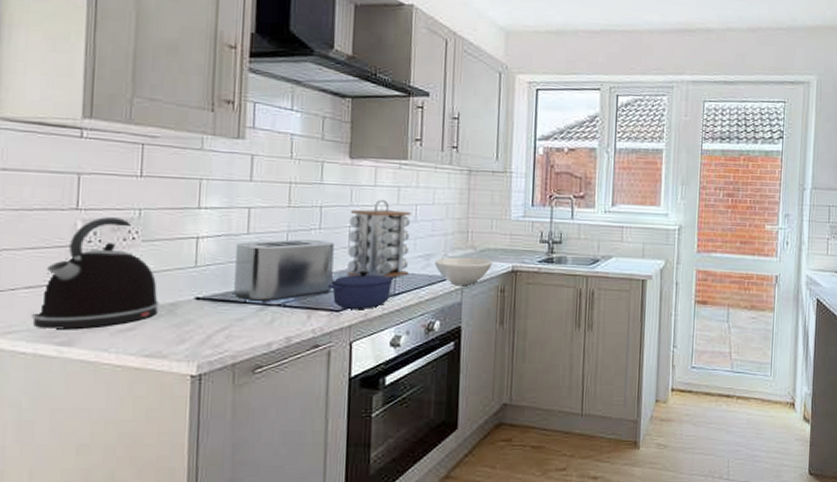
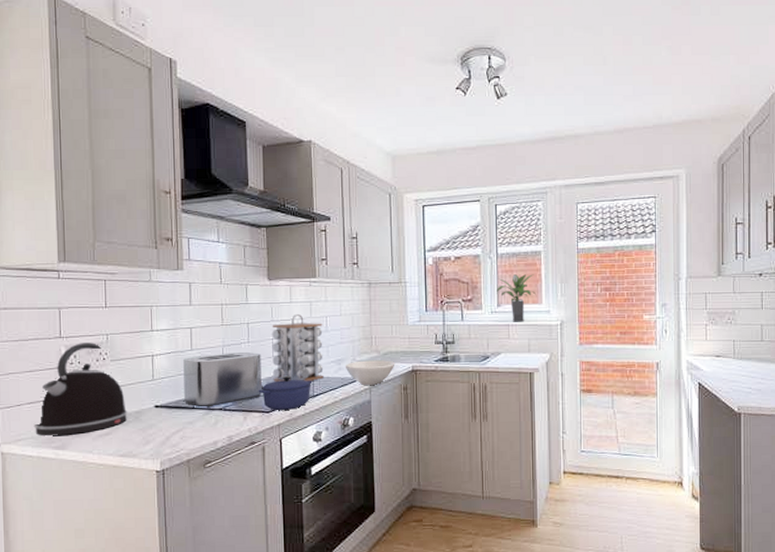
potted plant: none [612,172,654,225] -> present [497,274,536,322]

